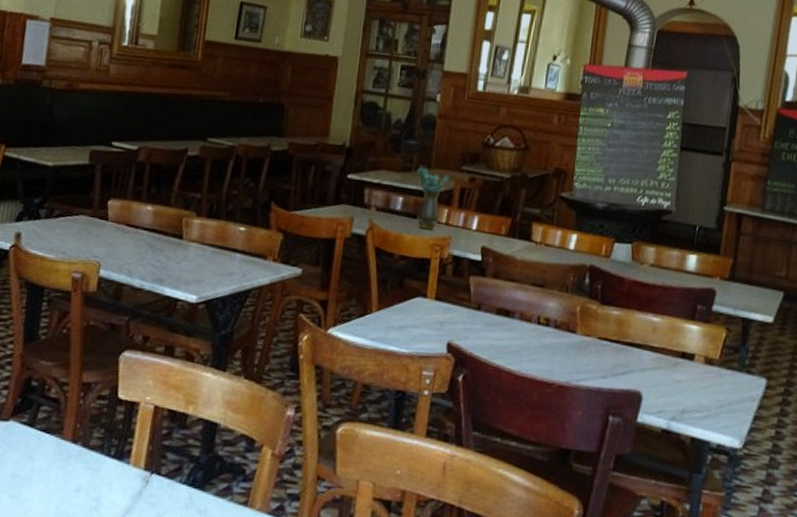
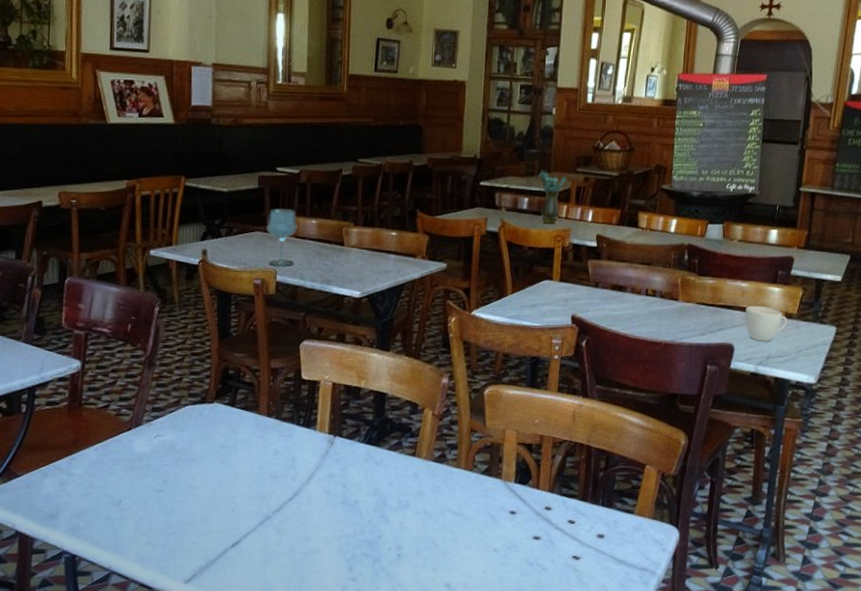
wine glass: none [92,190,130,259] -> present [266,208,297,266]
cup: none [656,345,708,392] -> present [745,305,788,342]

